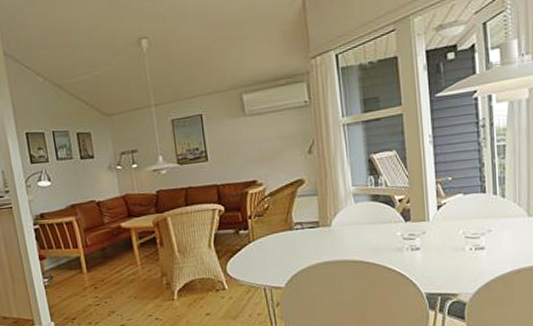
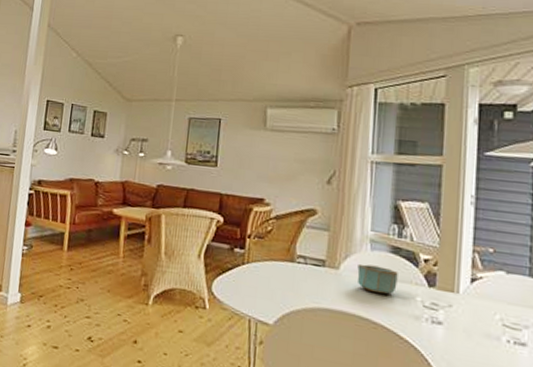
bowl: none [346,214,380,238] -> present [357,263,398,294]

